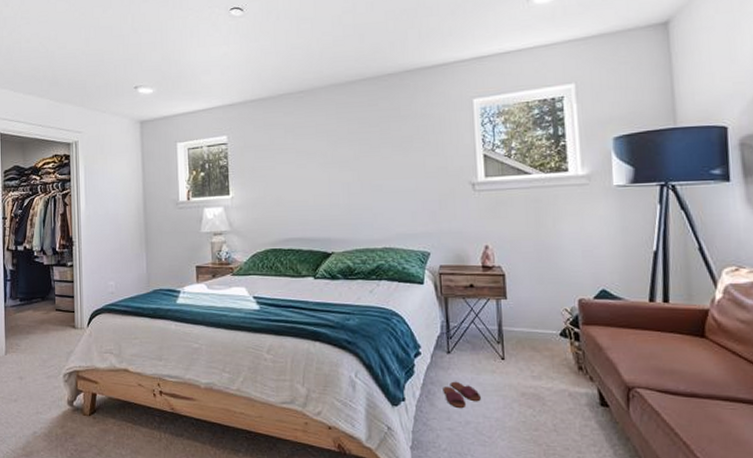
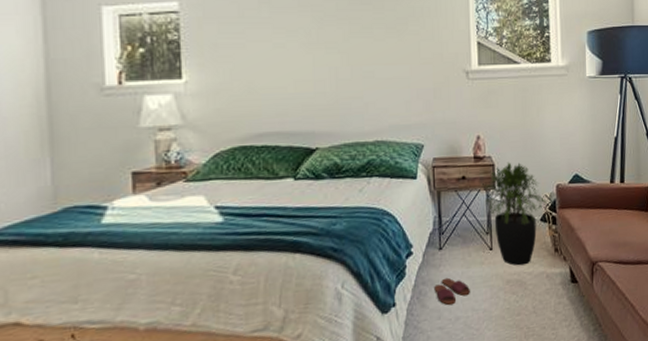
potted plant: none [494,273,567,380] -> present [484,162,547,266]

